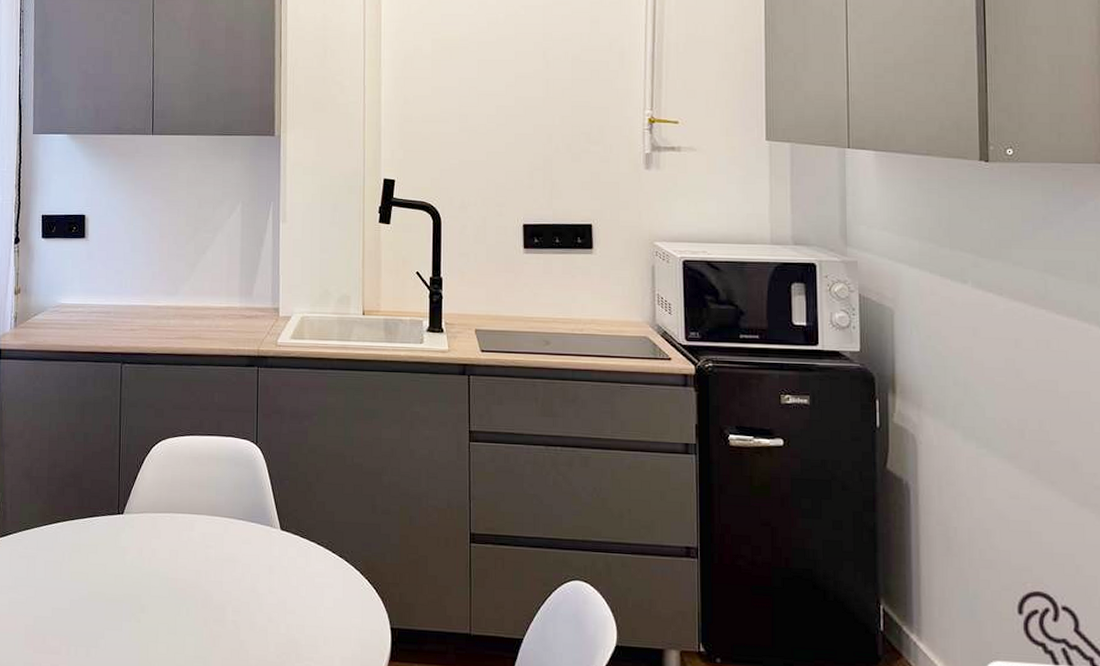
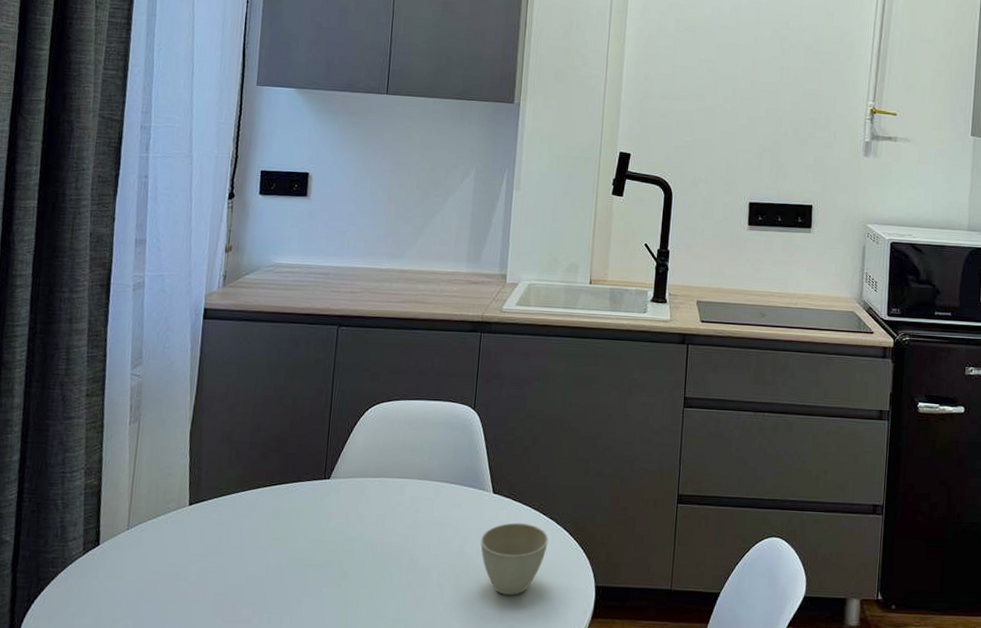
cup: none [272,560,339,635] -> present [480,522,549,595]

